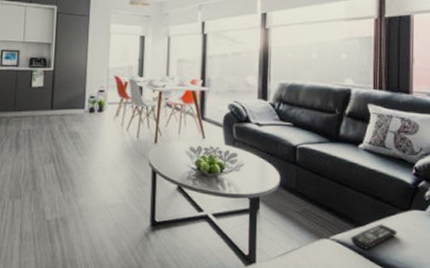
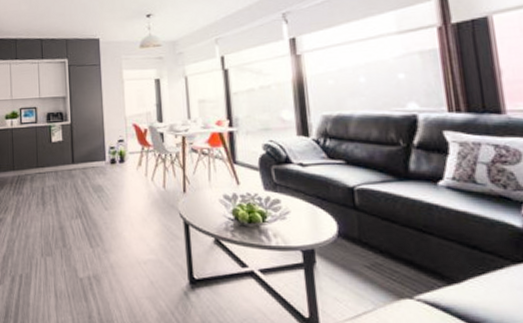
remote control: present [350,224,397,250] -> none [443,280,511,313]

